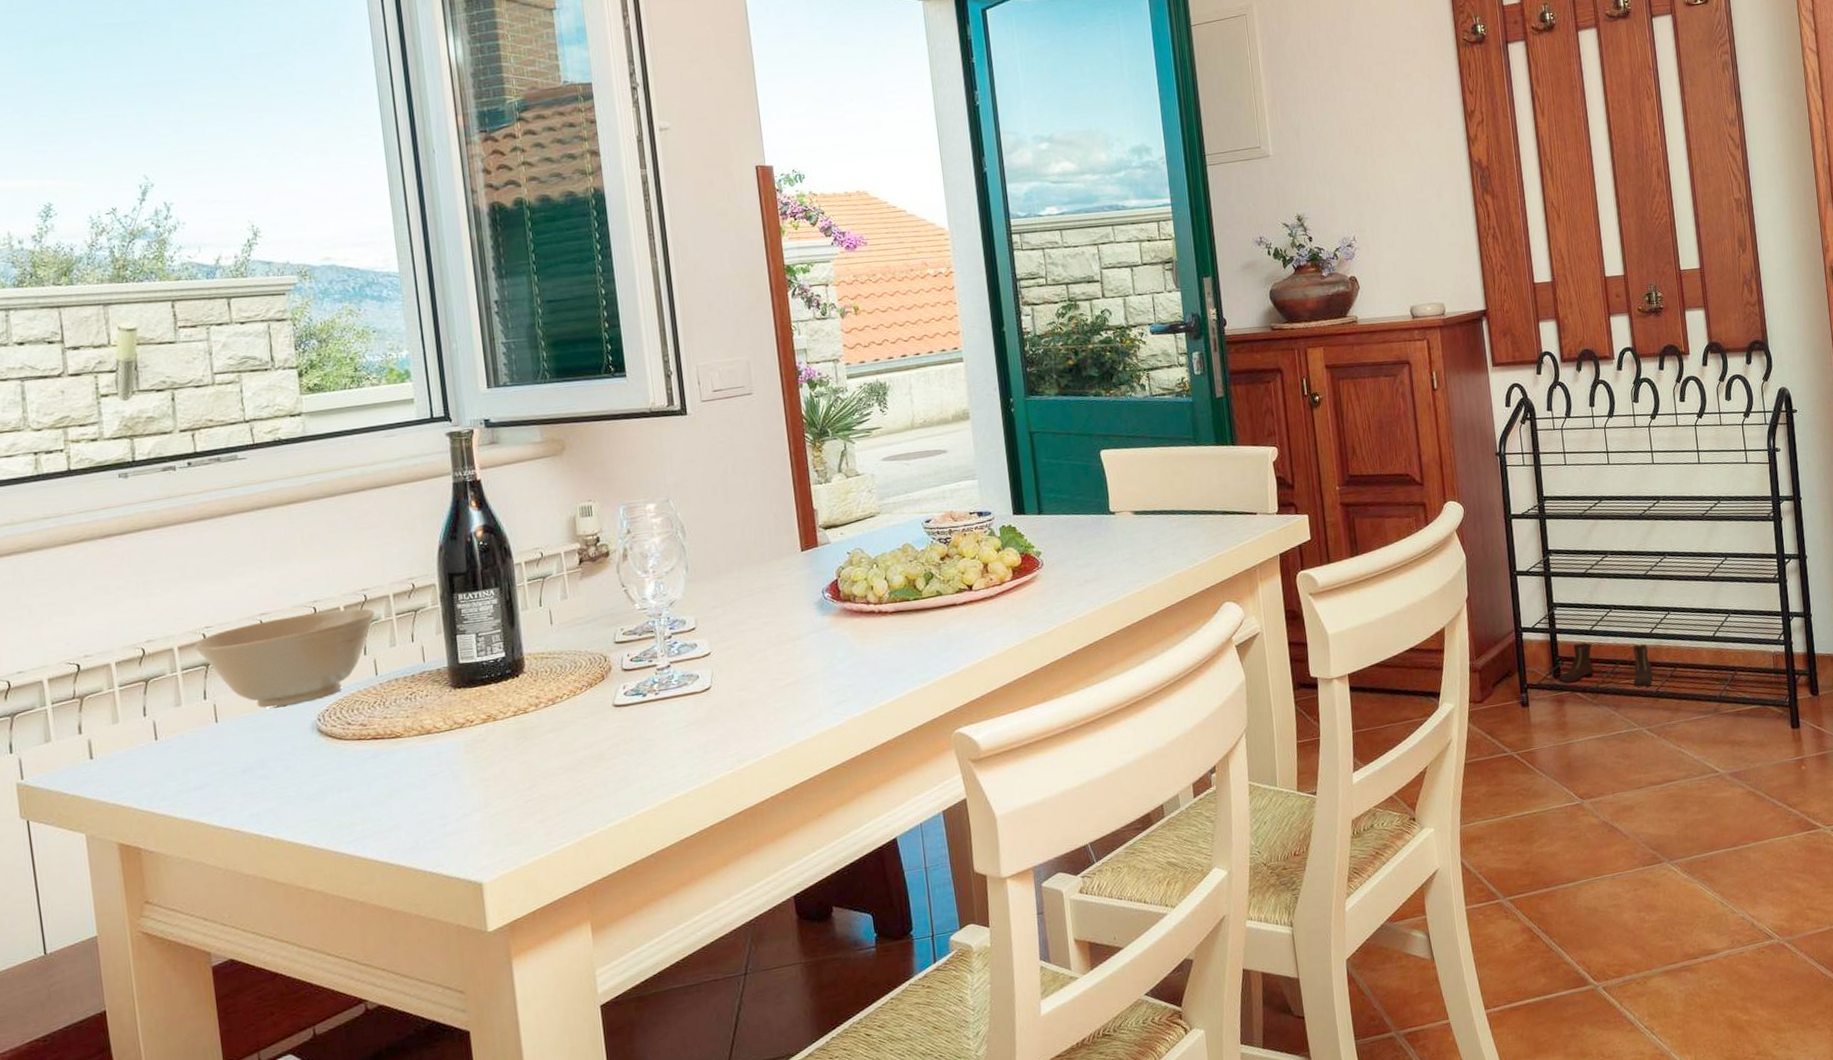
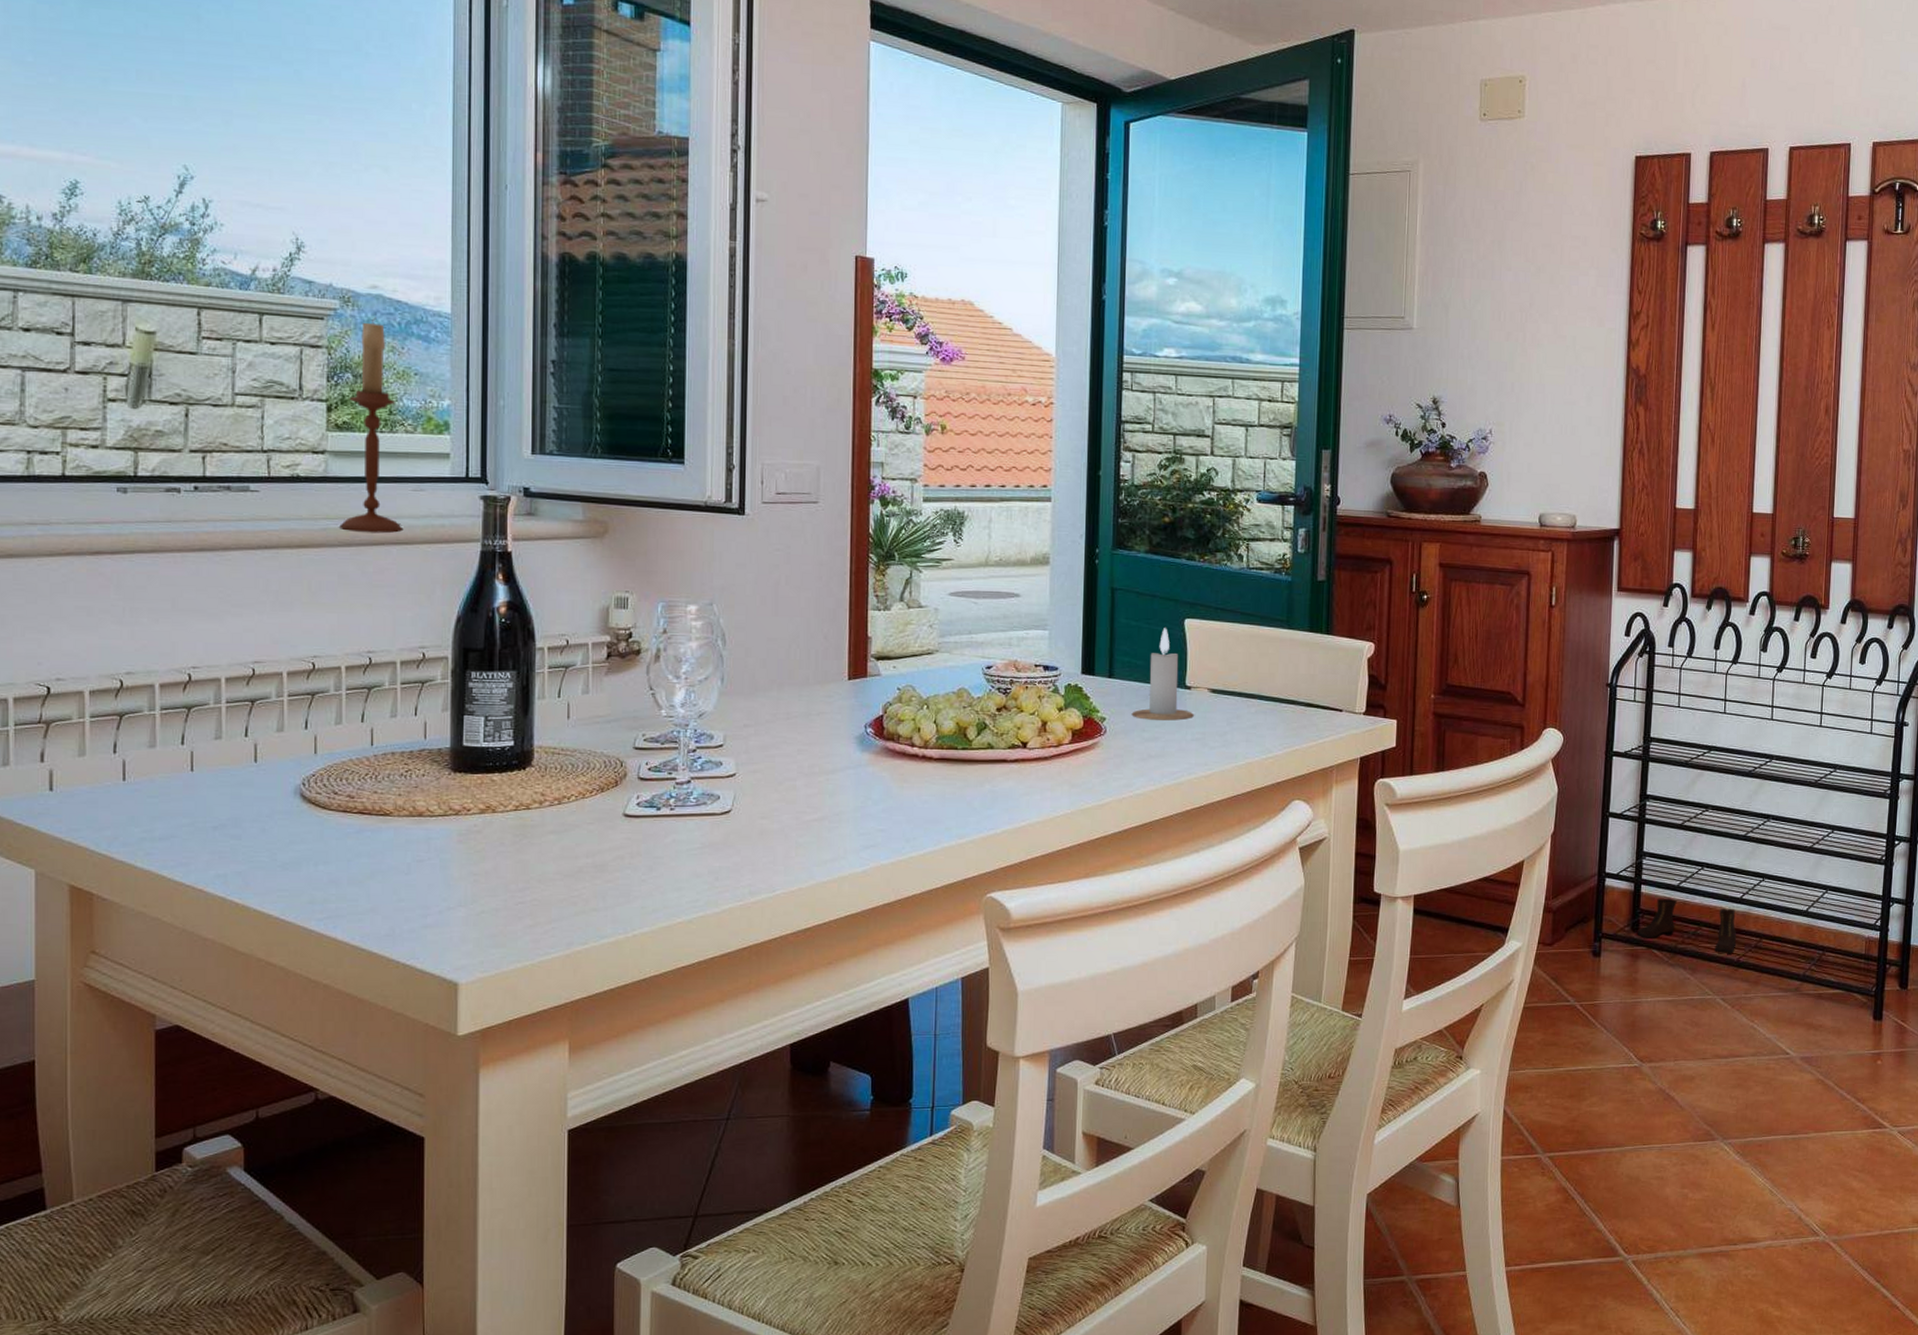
ceramic bowl: present [194,608,376,708] -> none [177,669,379,765]
candlestick: none [317,285,381,483] -> present [338,317,404,534]
candle: none [1064,461,1122,549] -> present [1131,628,1195,722]

